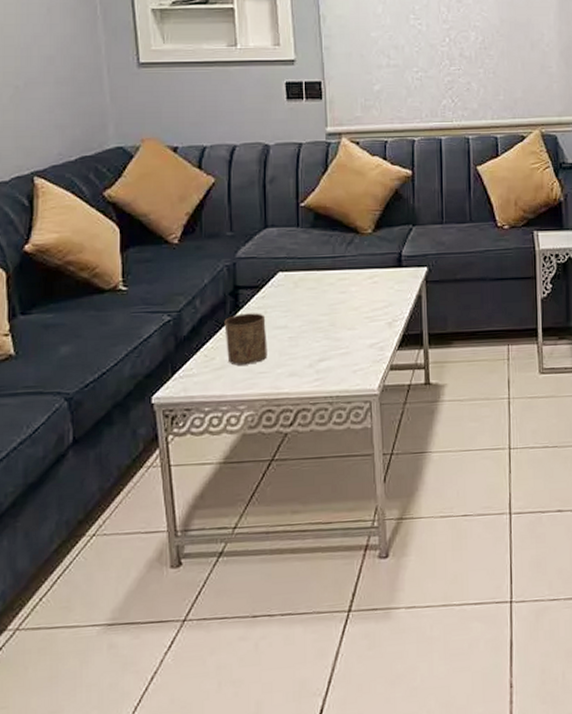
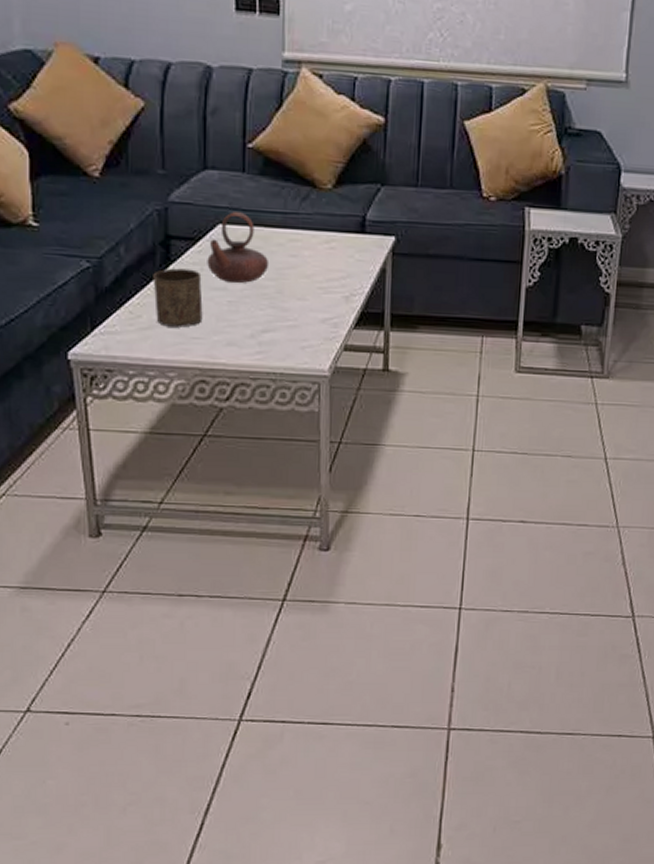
teapot: none [270,260,323,322] -> present [207,212,270,284]

